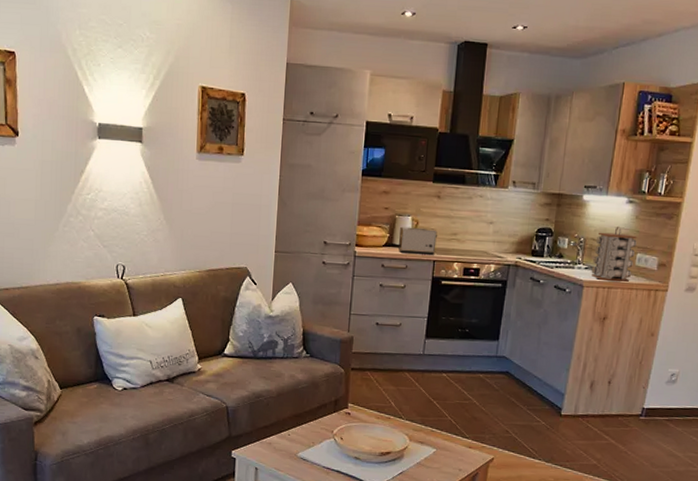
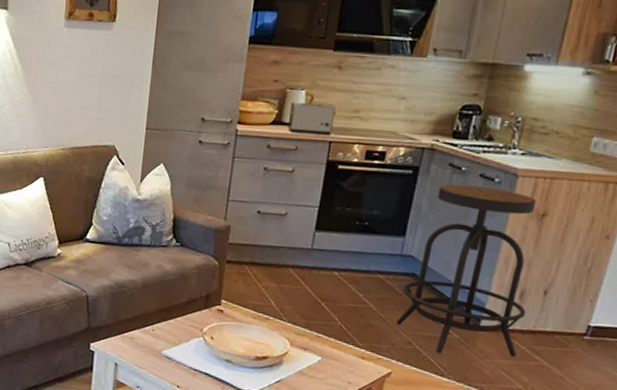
bar stool: none [495,295,599,439] -> present [396,184,537,357]
spice rack: present [591,226,637,283] -> none [529,102,595,173]

